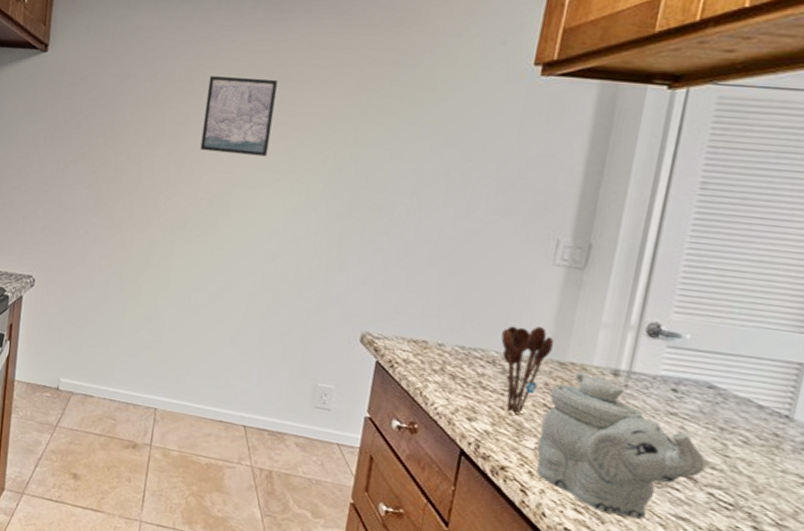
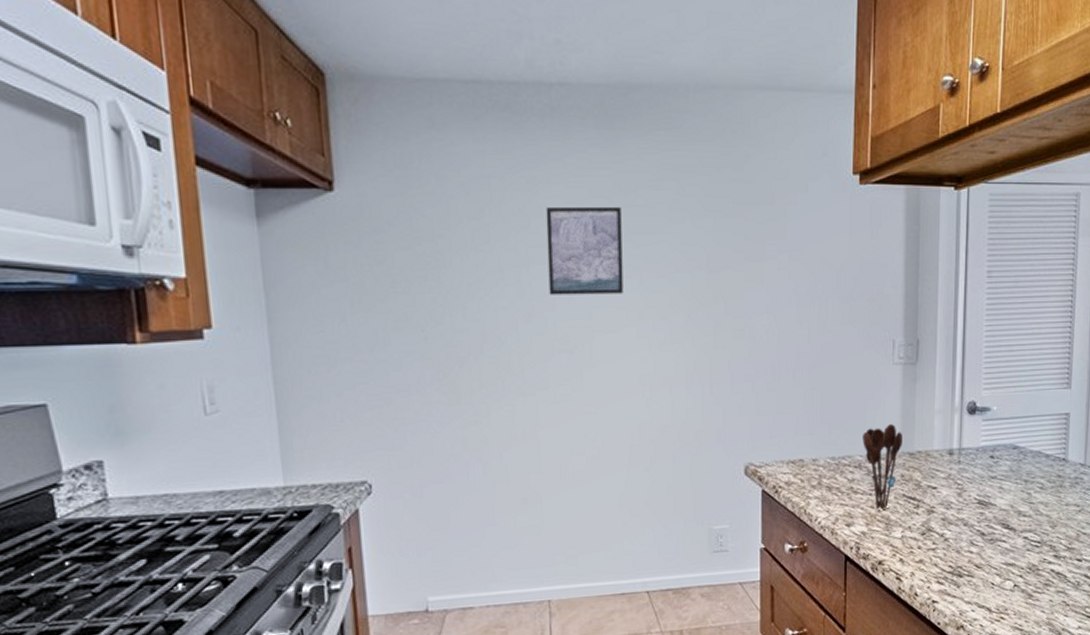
teapot: present [536,371,707,520] -> none [903,457,1020,578]

